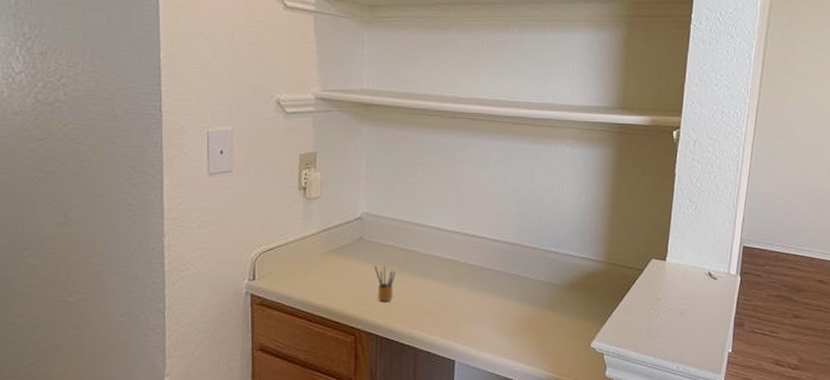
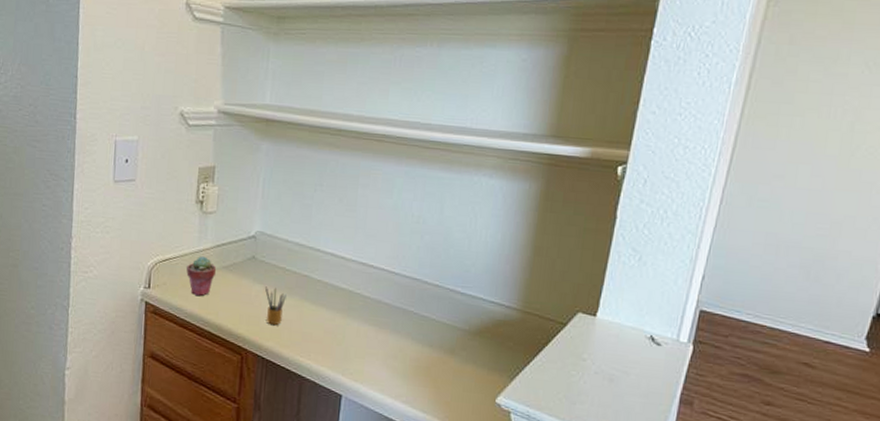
potted succulent: none [292,242,323,283] -> present [186,256,216,297]

